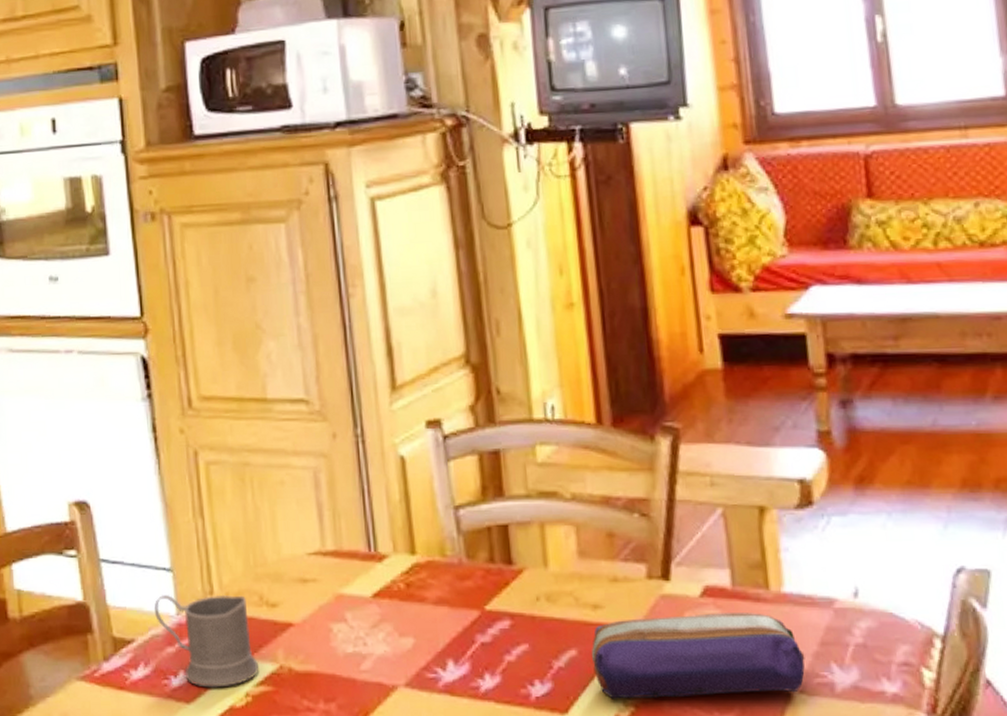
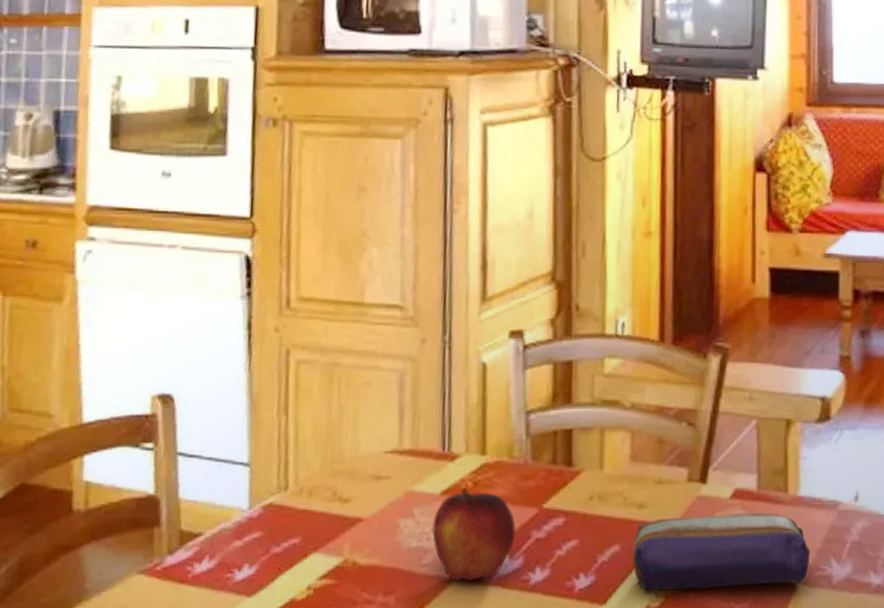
mug: present [153,594,260,688] -> none [226,489,324,581]
fruit: none [367,589,458,688] -> present [432,487,516,581]

